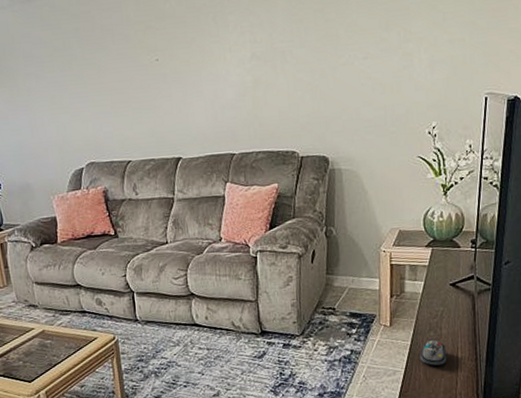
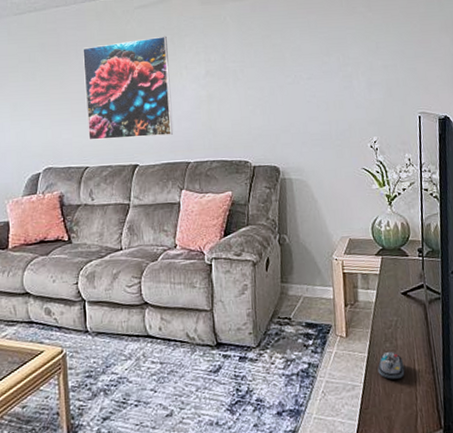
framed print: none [119,14,217,133] -> present [83,36,174,140]

